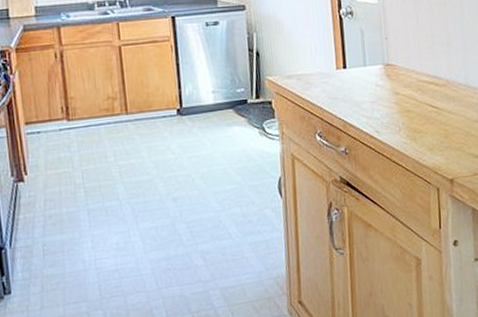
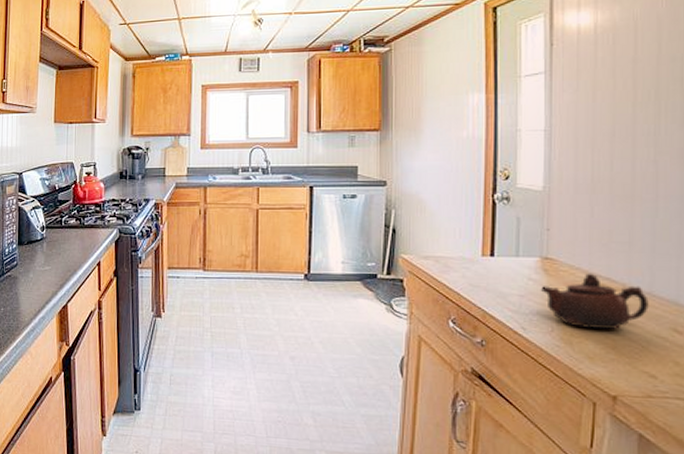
teapot: none [386,73,467,123] -> present [540,273,649,329]

